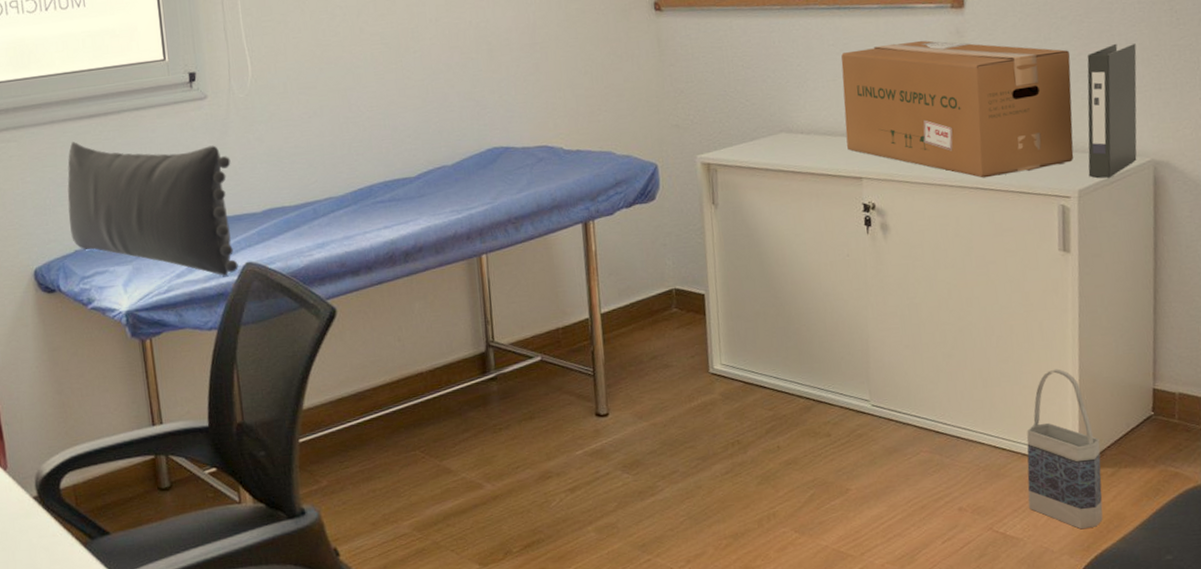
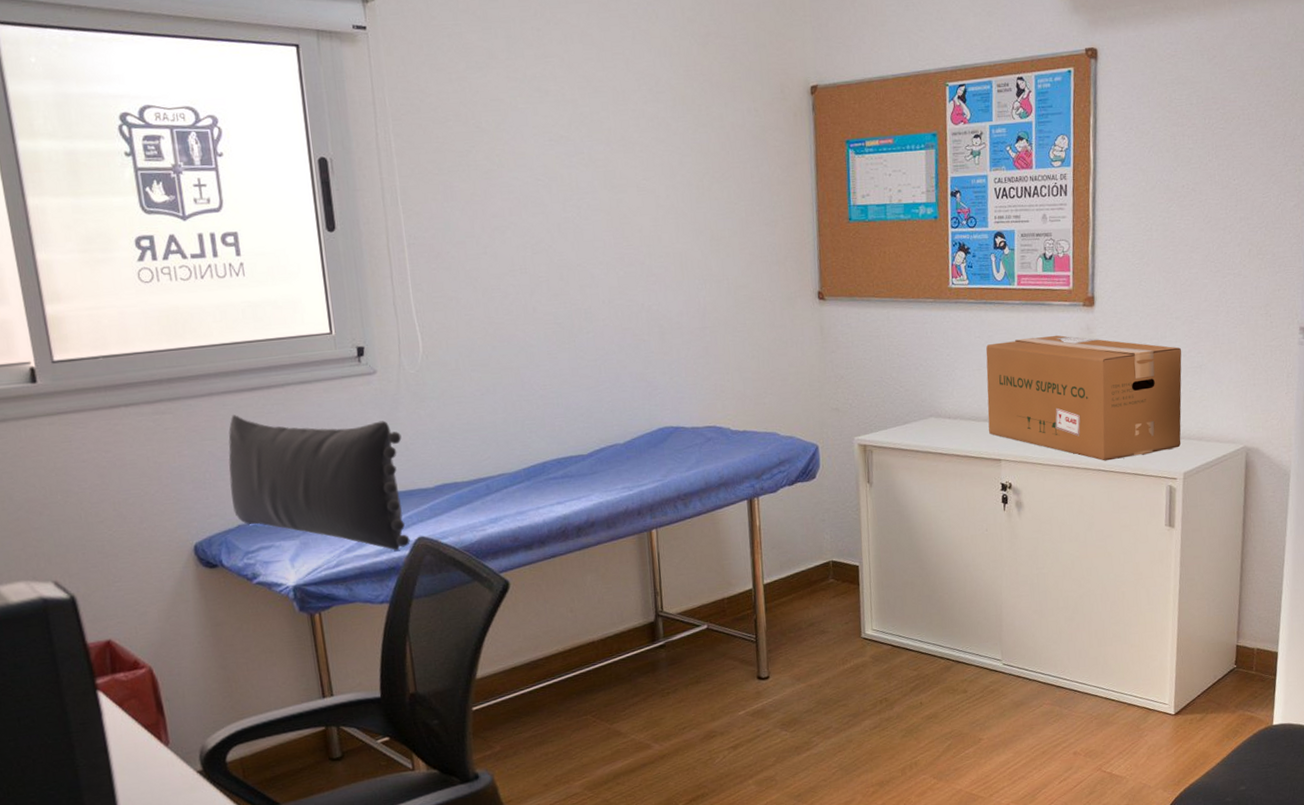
bag: present [1026,368,1103,530] -> none [1131,629,1192,767]
binder: present [1087,43,1137,178] -> none [1192,342,1237,462]

